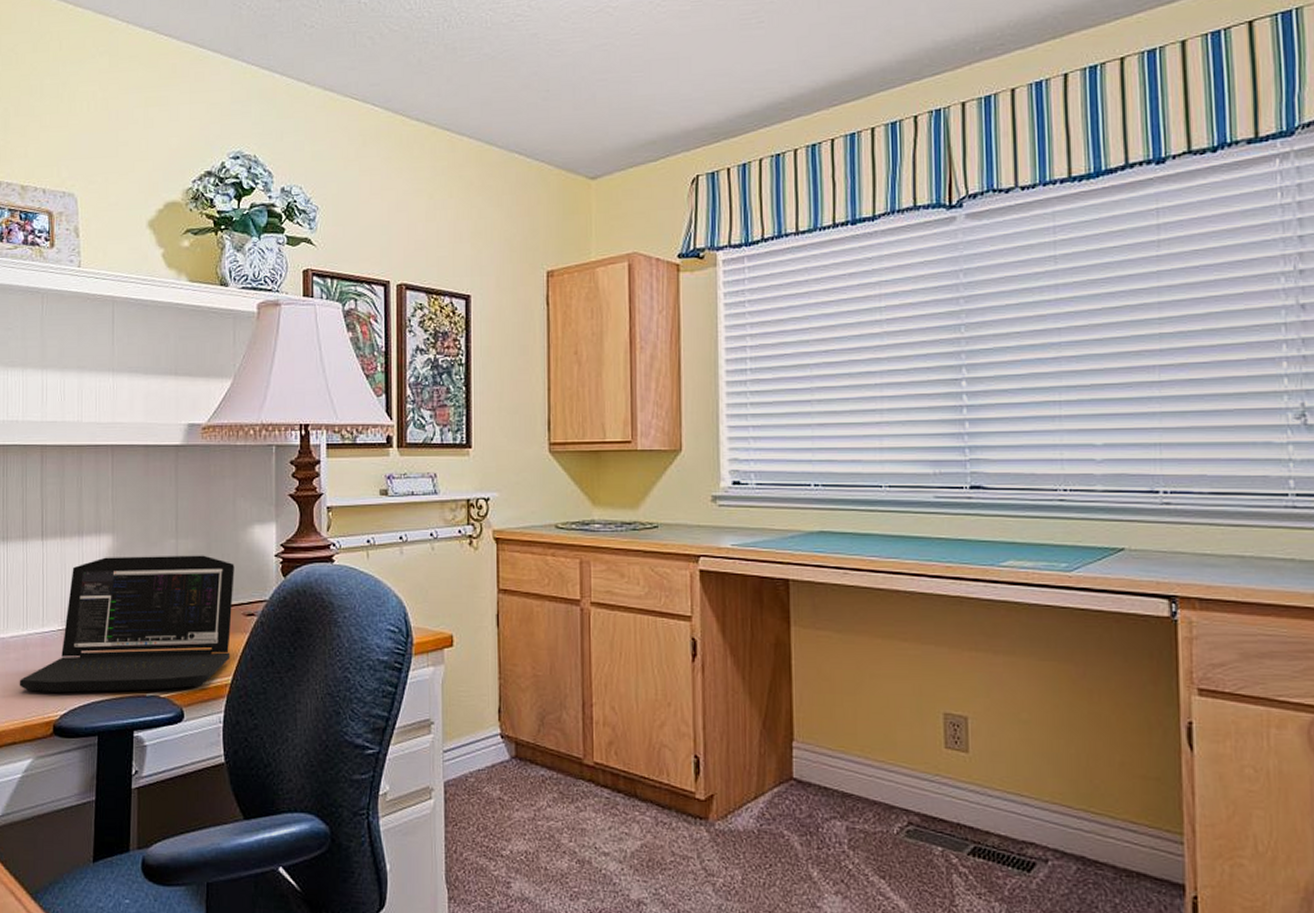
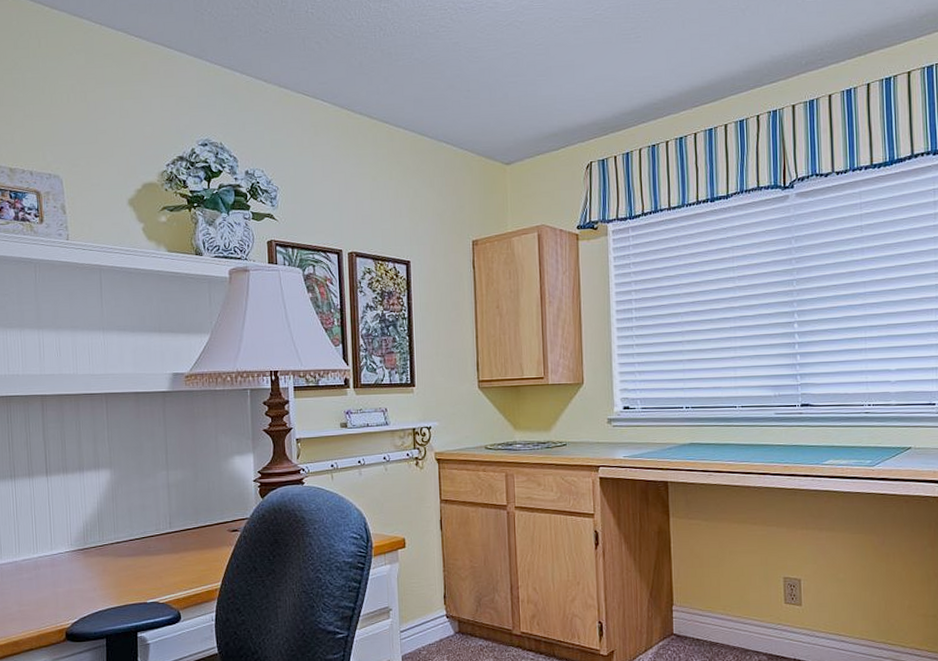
laptop: present [19,555,234,693] -> none [32,483,220,605]

